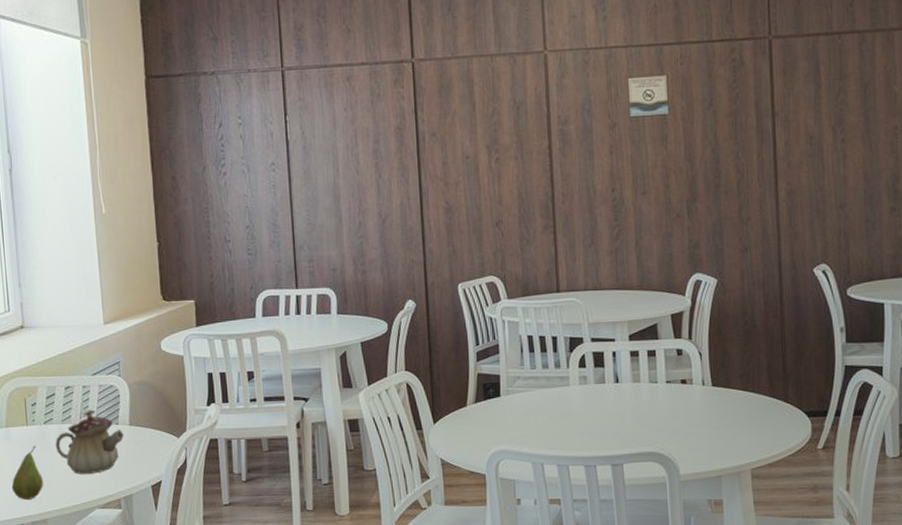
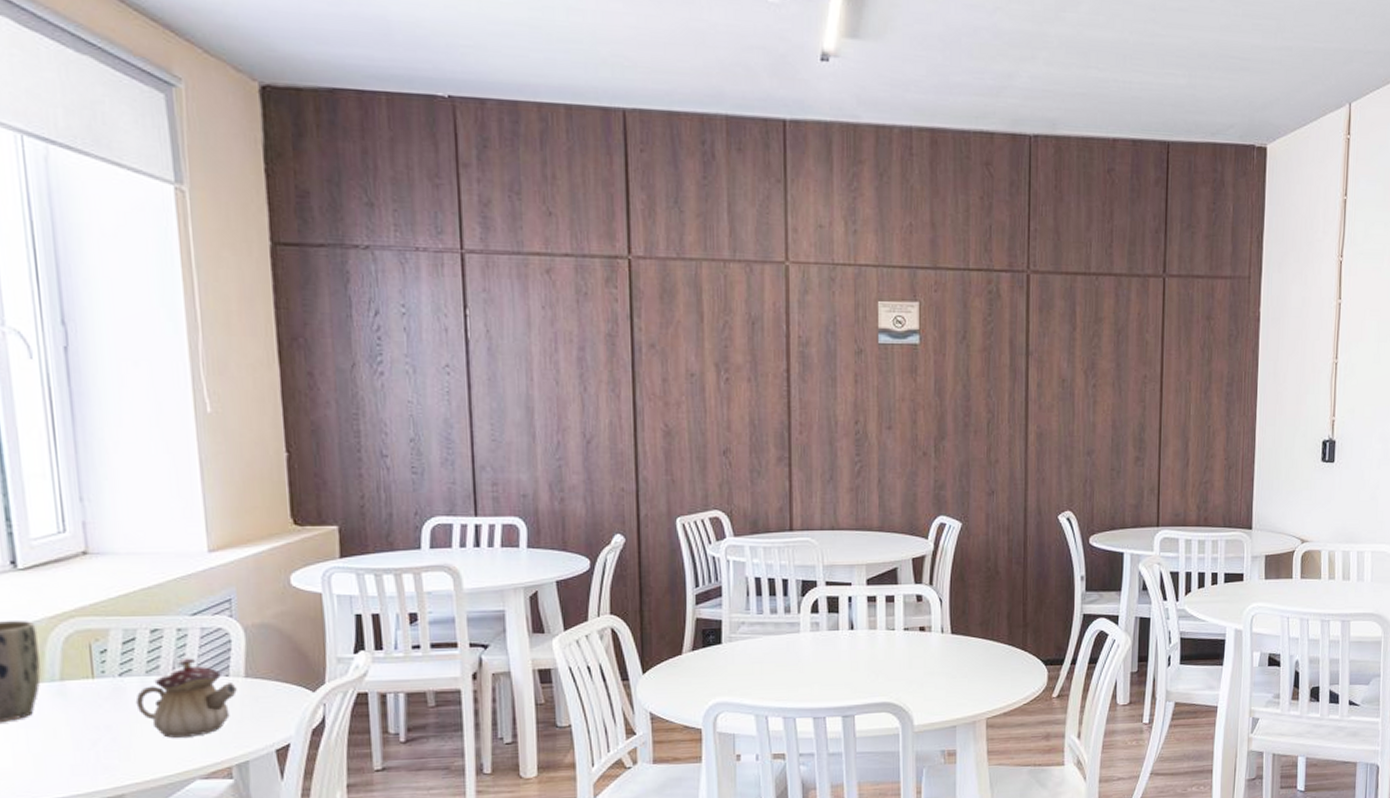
fruit: present [11,445,43,500] -> none [69,703,118,771]

